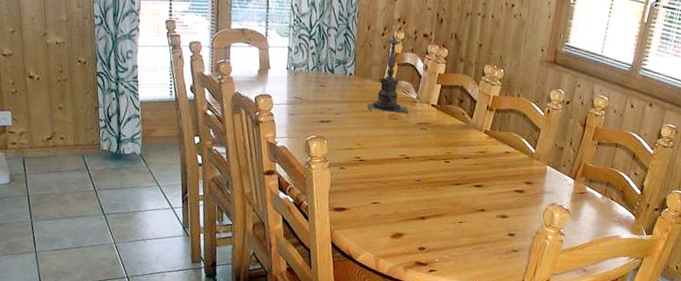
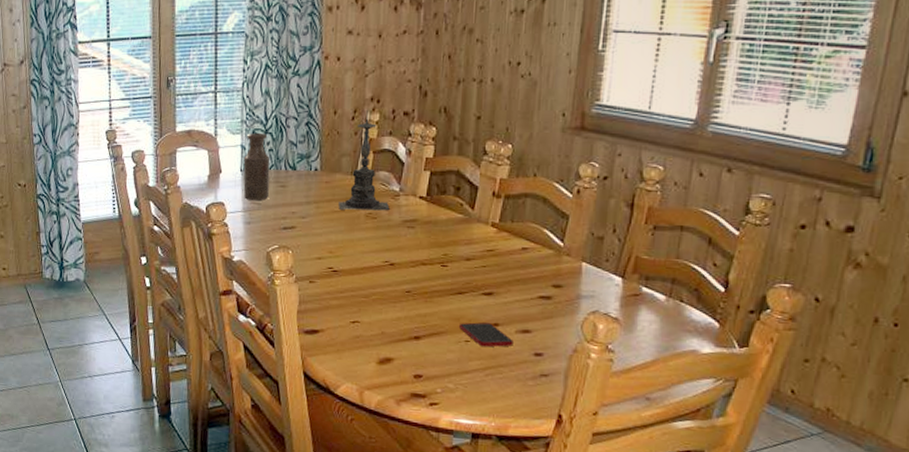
bottle: none [288,37,313,97] -> present [243,133,270,201]
cell phone: none [455,207,494,228] -> present [459,322,513,347]

